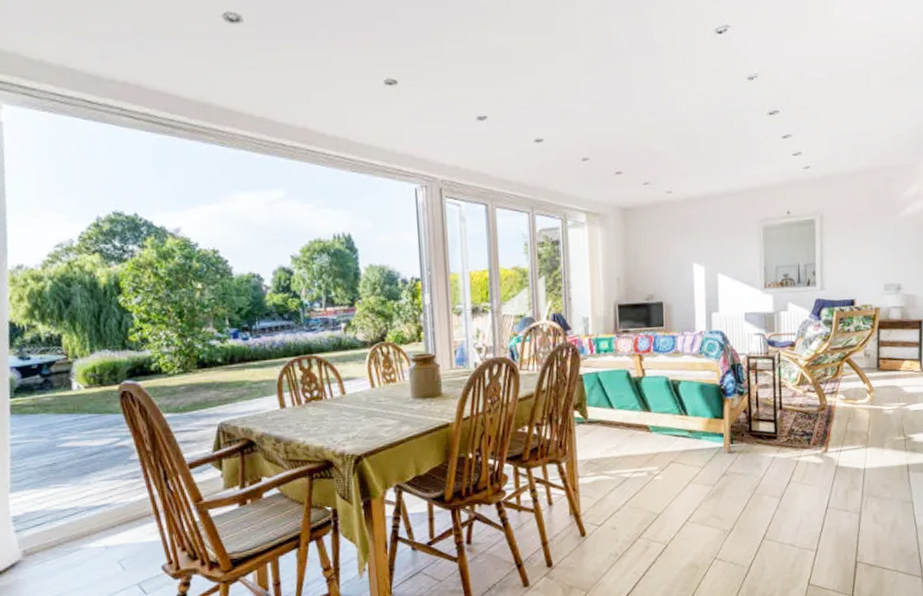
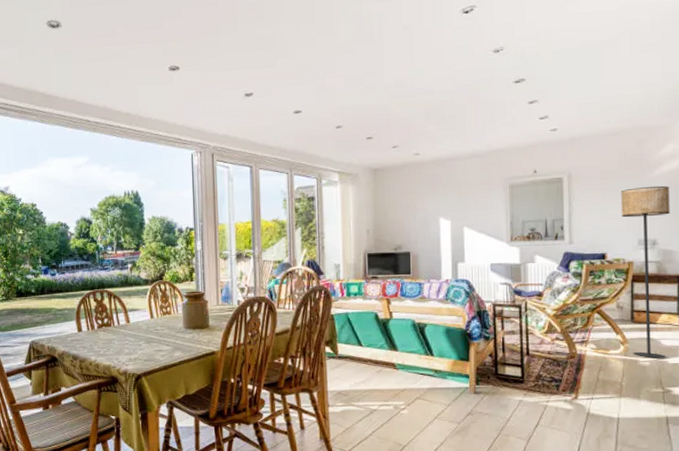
floor lamp: none [869,228,913,406] -> present [620,185,670,358]

